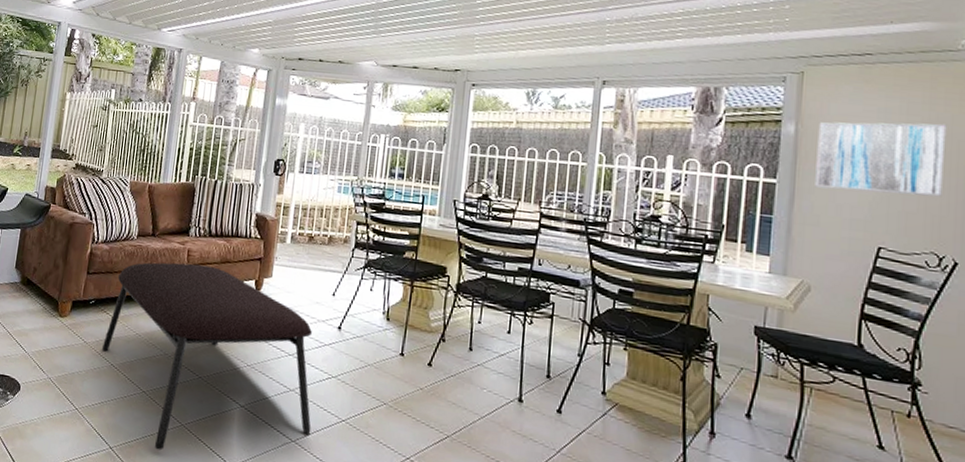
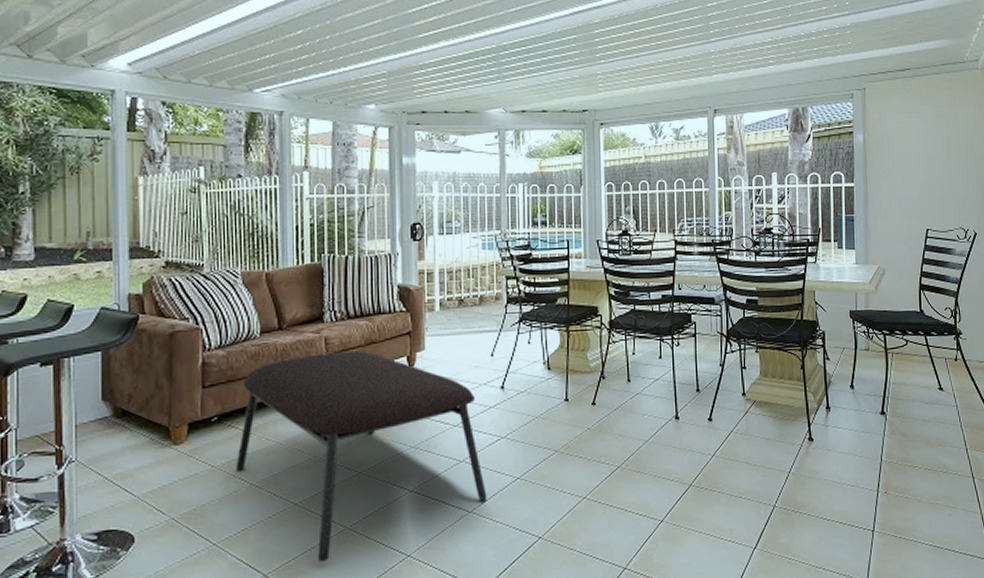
wall art: present [815,122,947,197] -> none [879,123,963,186]

